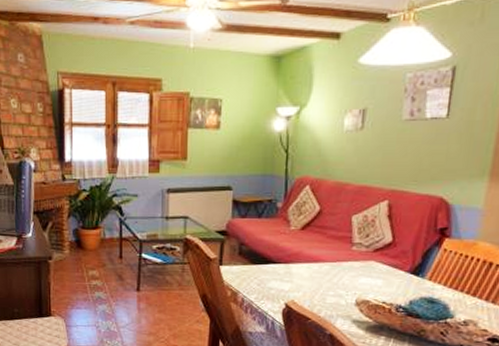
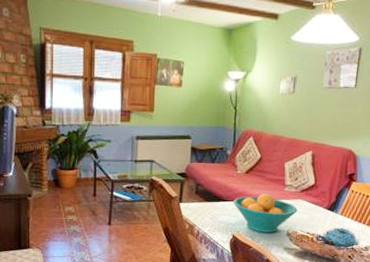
fruit bowl: none [285,254,370,302] -> present [233,194,298,233]

